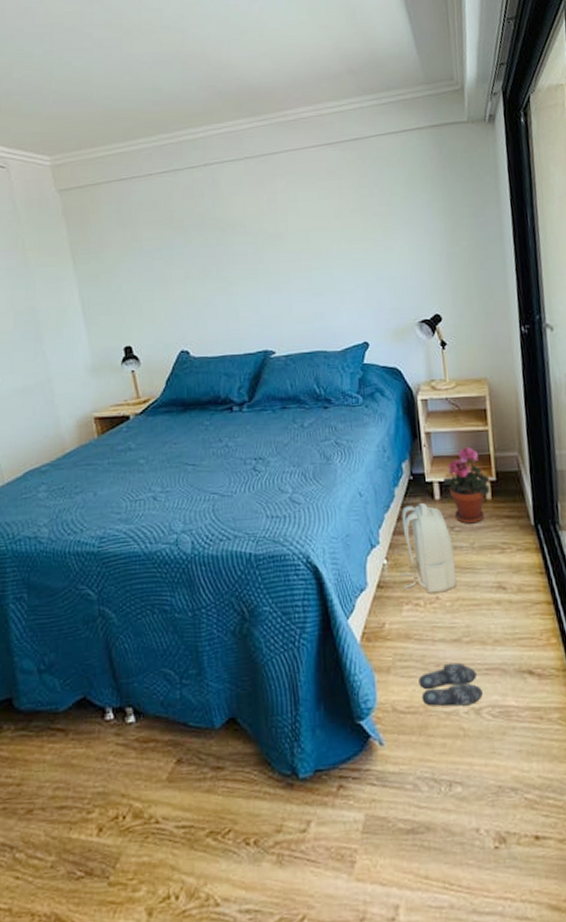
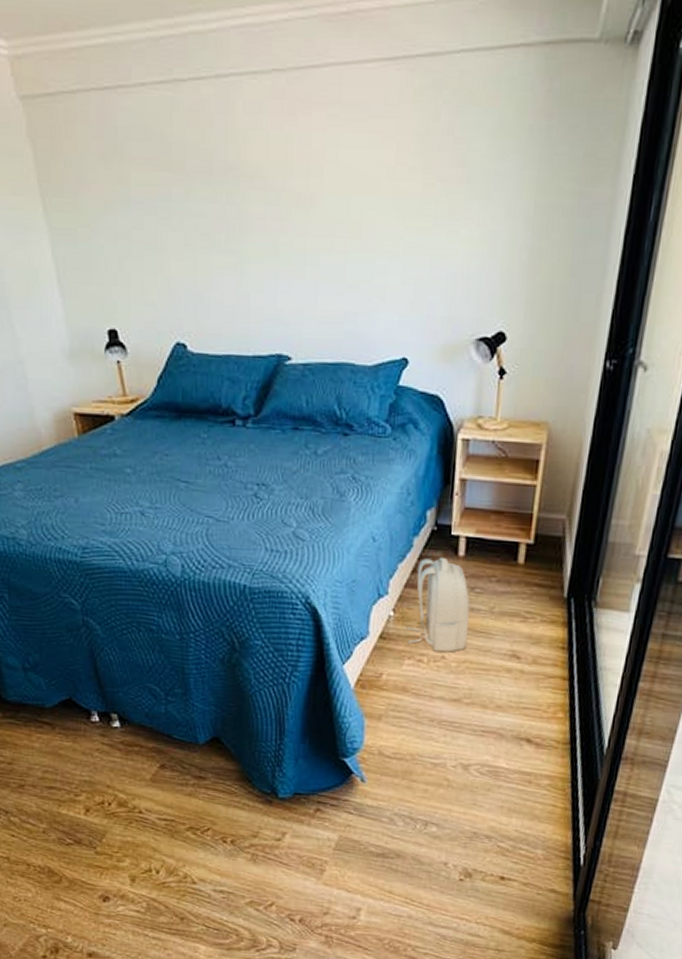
slippers: present [419,662,483,706] -> none [409,720,474,761]
potted plant: present [443,447,490,524] -> none [471,502,527,587]

